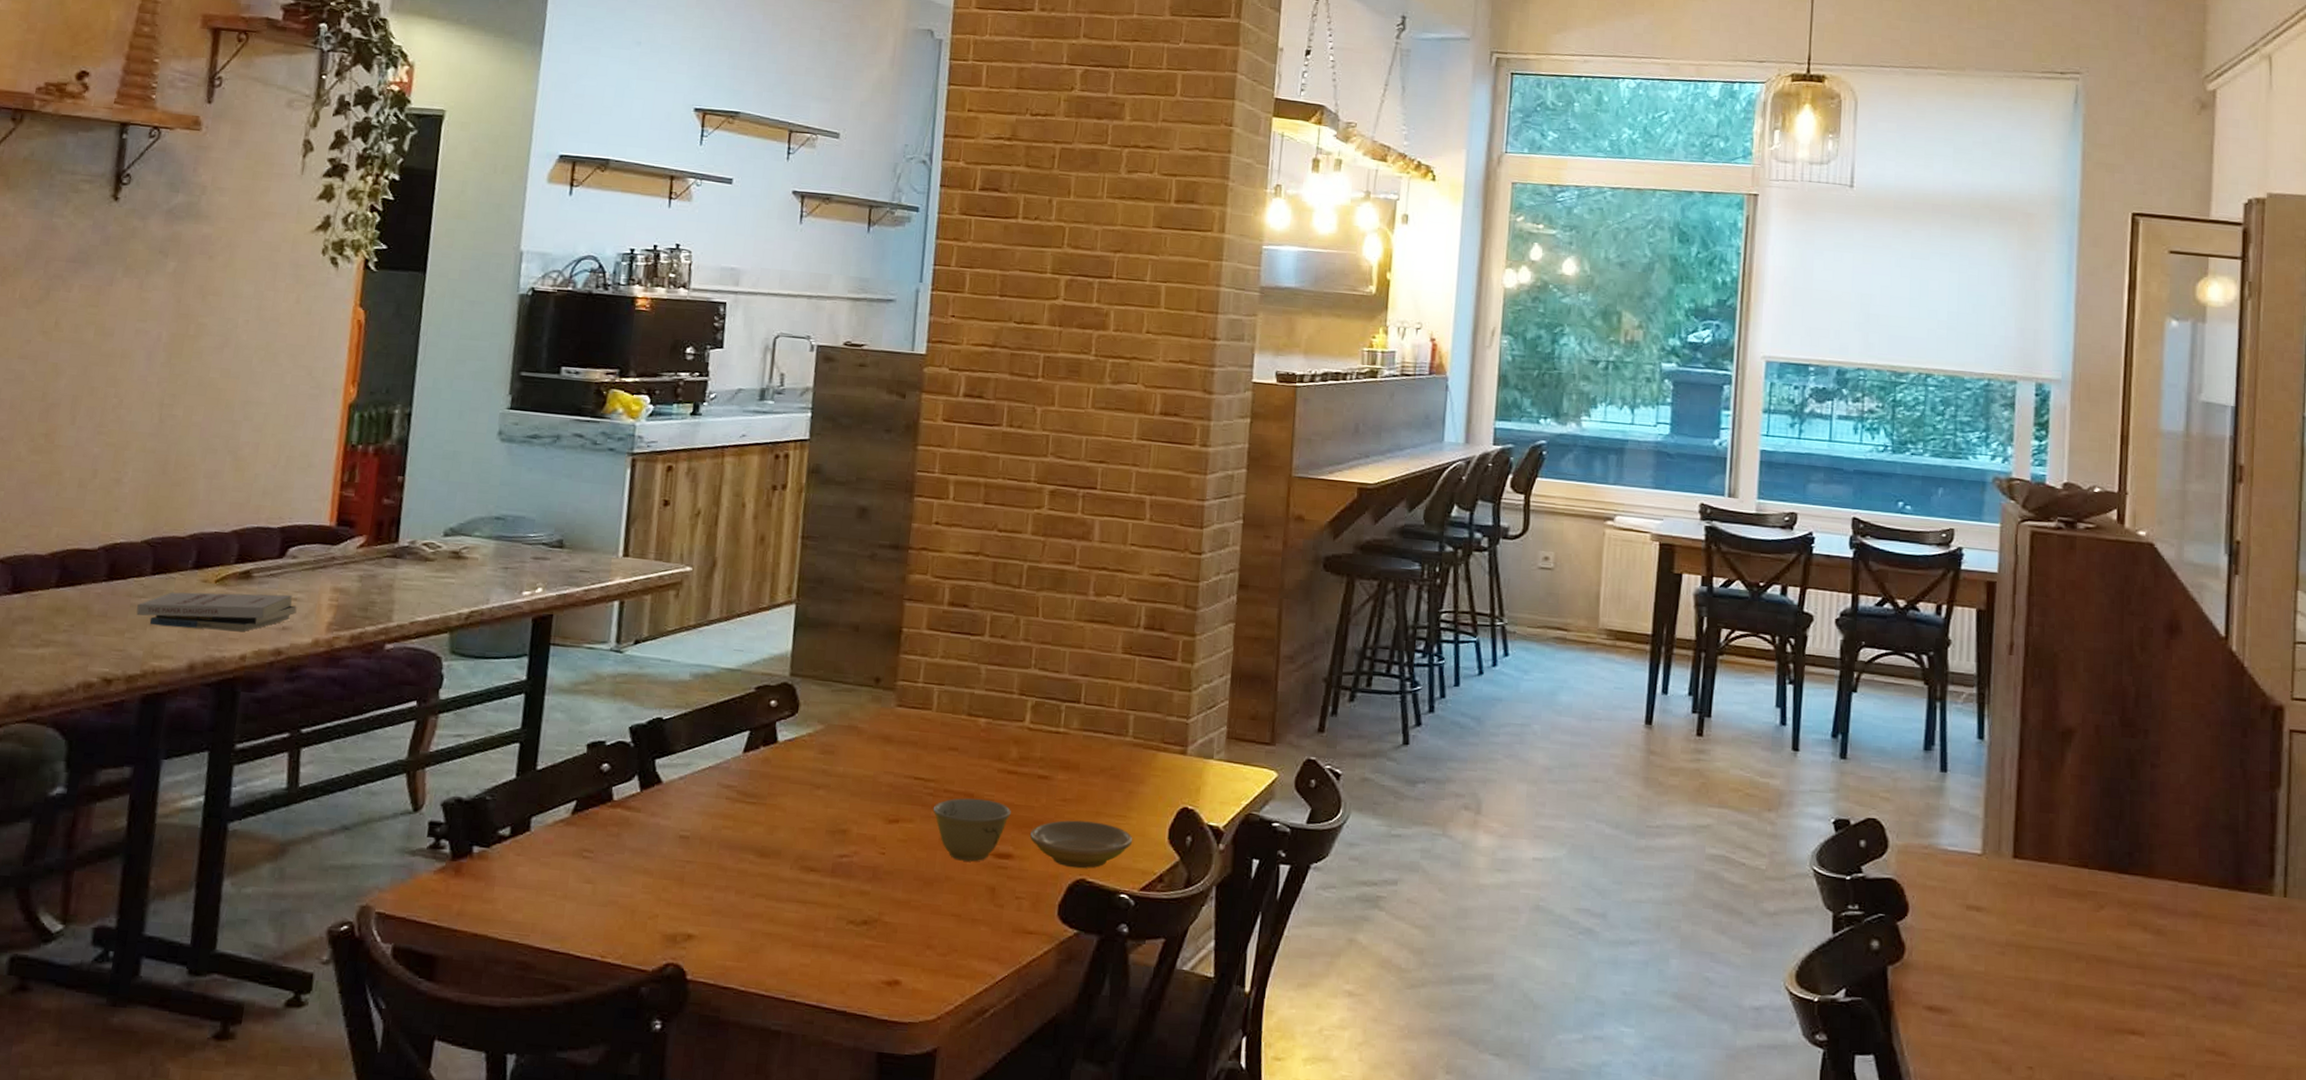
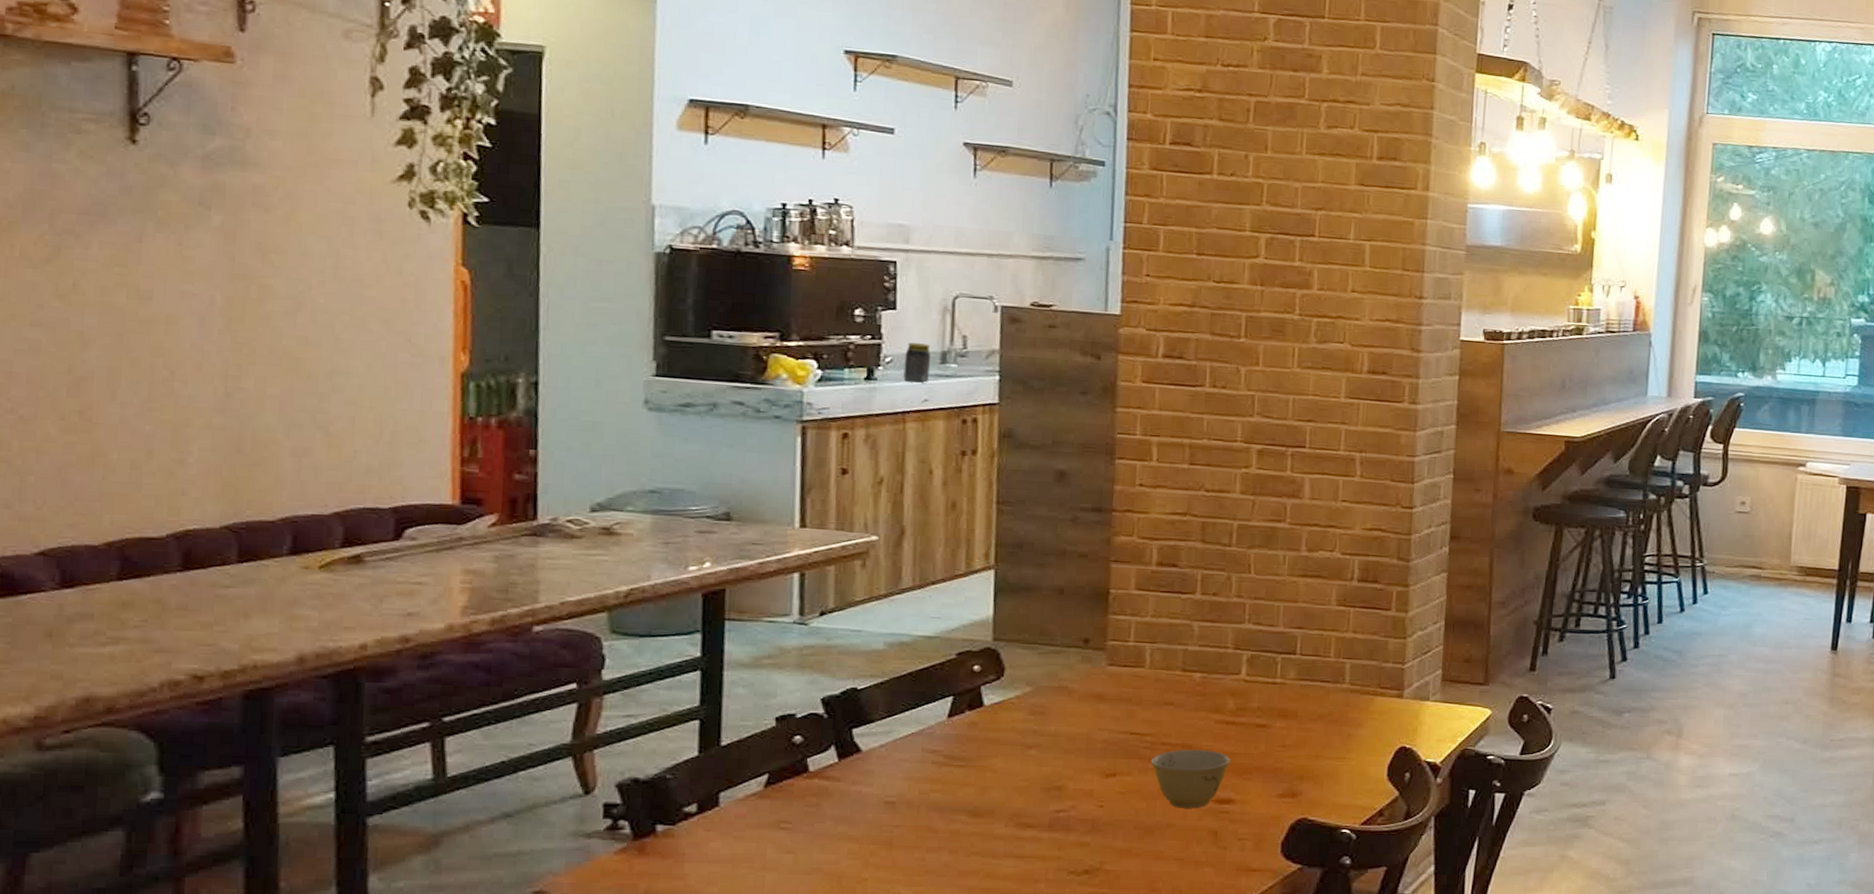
books: present [136,592,297,632] -> none [224,579,423,620]
jar: none [725,380,751,420] -> present [903,343,931,384]
saucer: present [1029,820,1133,869] -> none [1250,764,1353,809]

